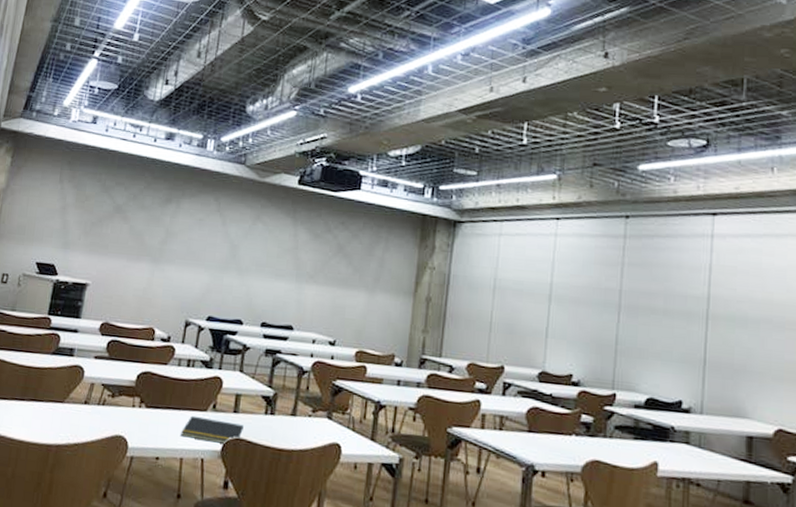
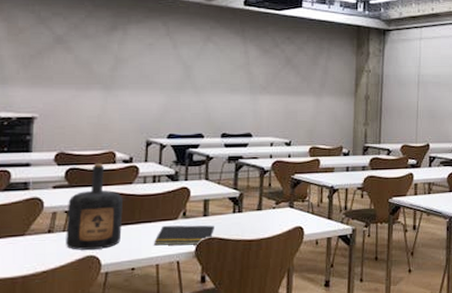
bottle: none [99,338,156,431] -> present [66,163,123,250]

